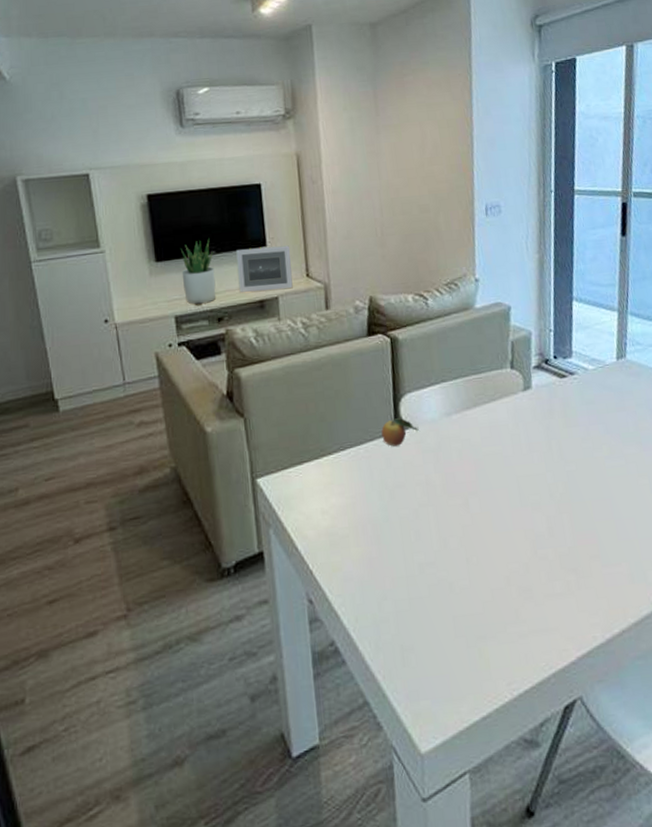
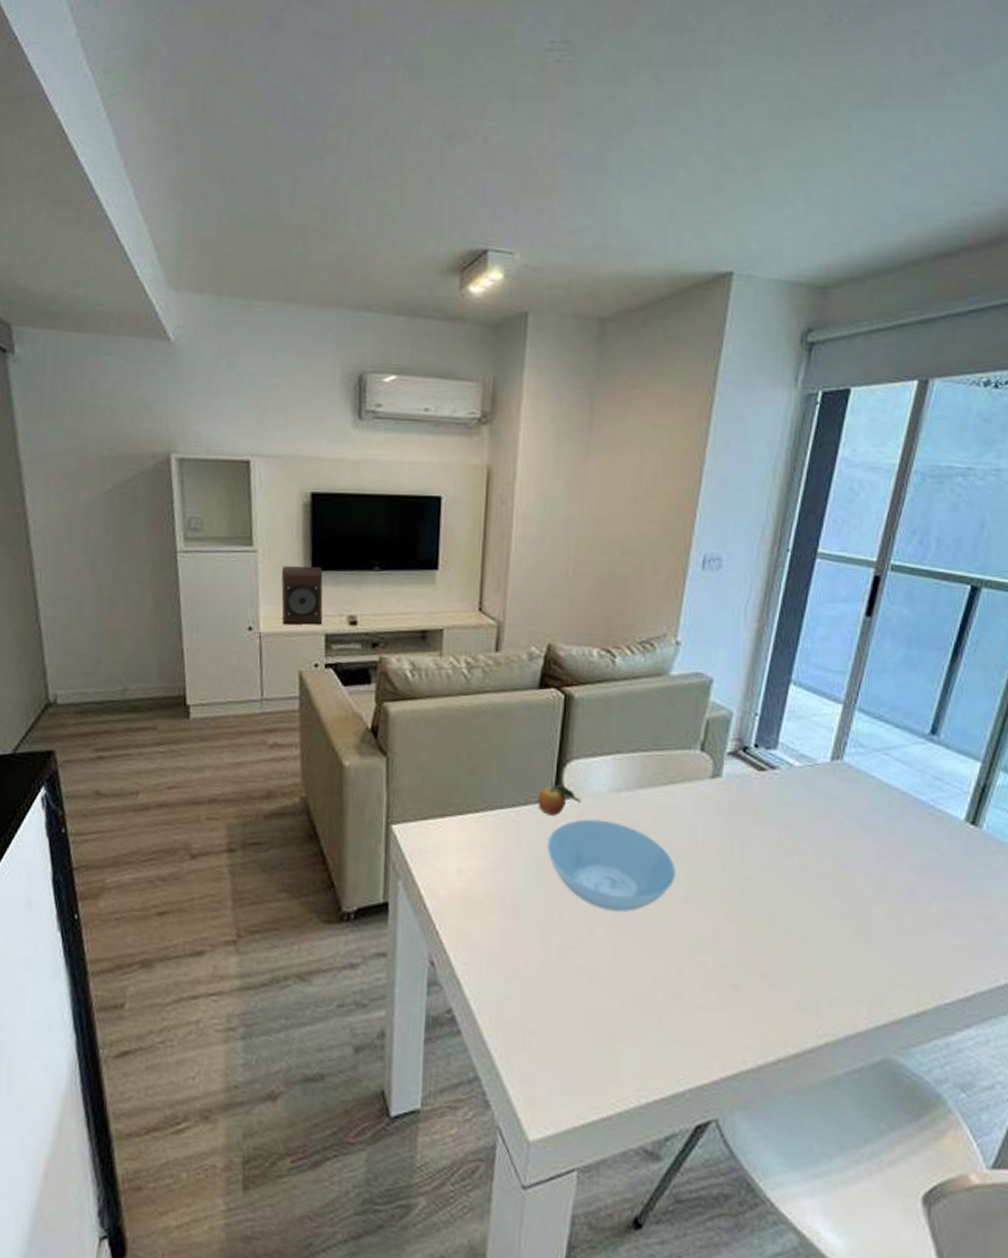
speaker: none [128,257,170,314] -> present [281,566,323,625]
planter: present [180,237,216,305] -> none [338,551,377,625]
picture frame: present [236,245,293,293] -> none [400,570,465,622]
bowl: none [395,442,509,523] -> present [546,819,676,912]

